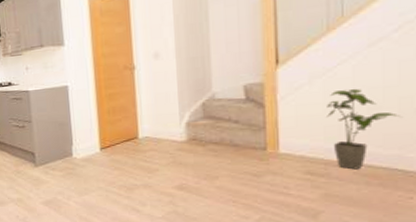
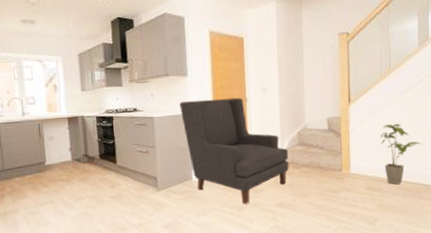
chair: none [56,65,191,185] -> present [179,97,289,204]

